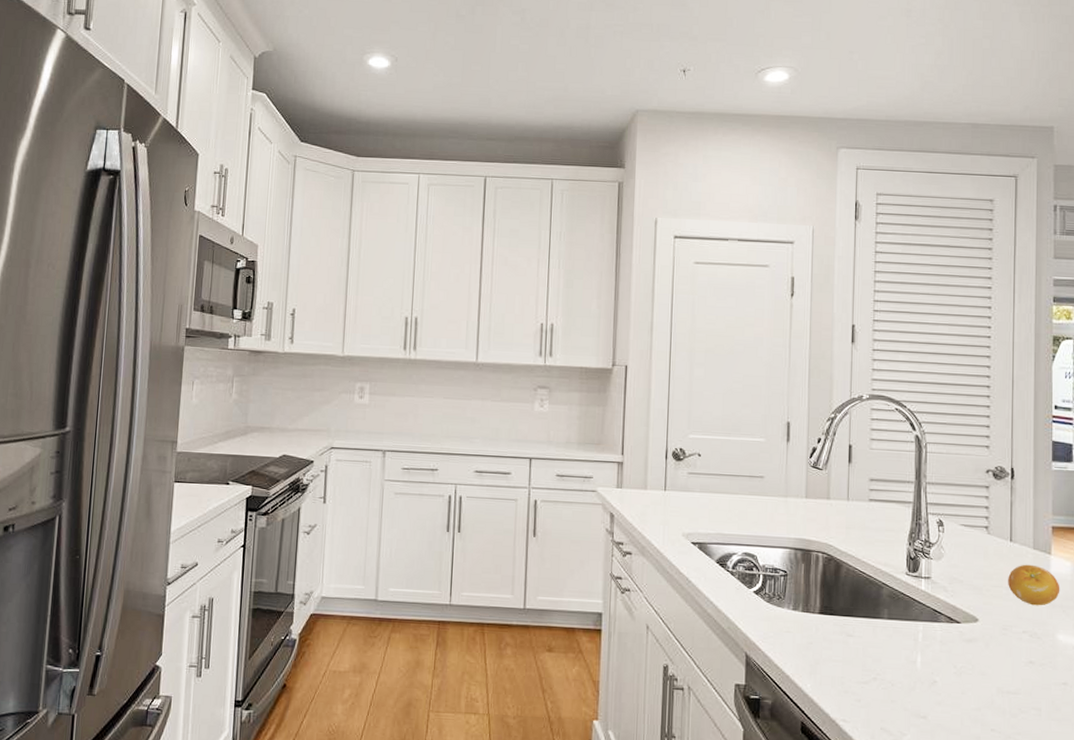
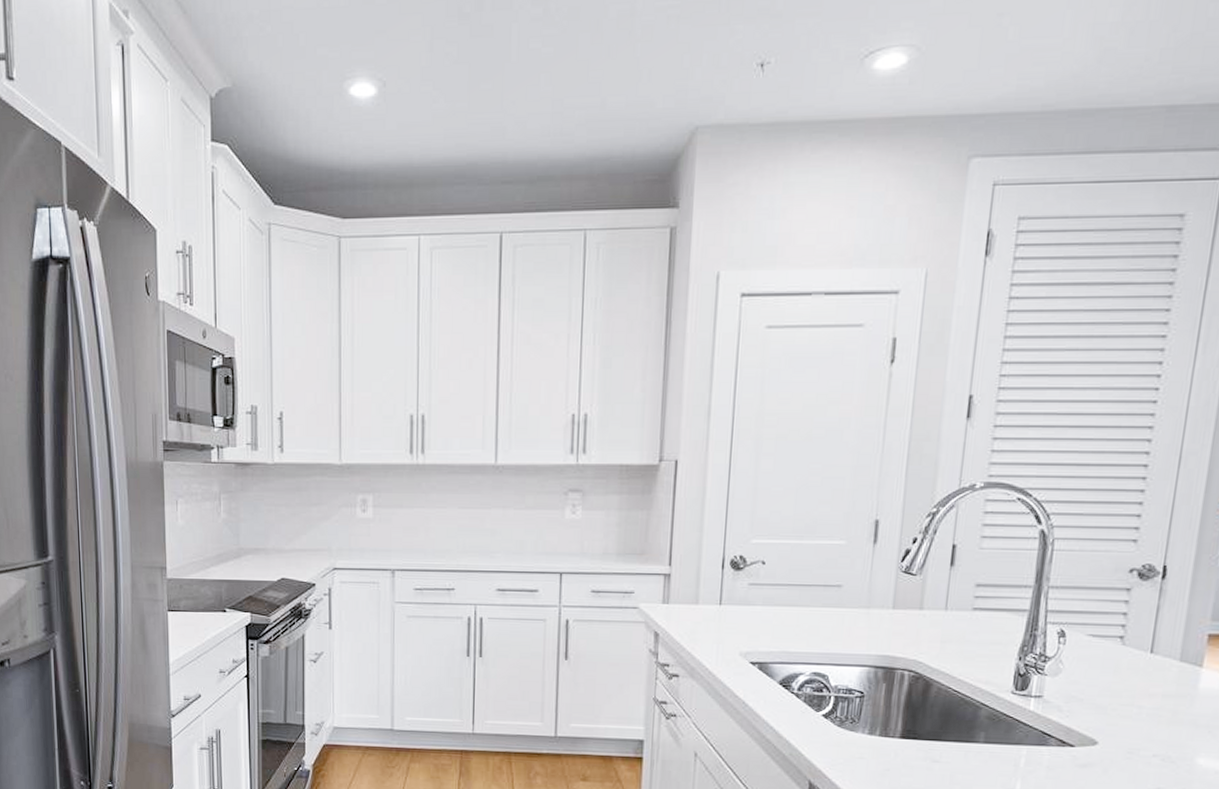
fruit: present [1008,564,1060,606] -> none [1141,679,1209,727]

